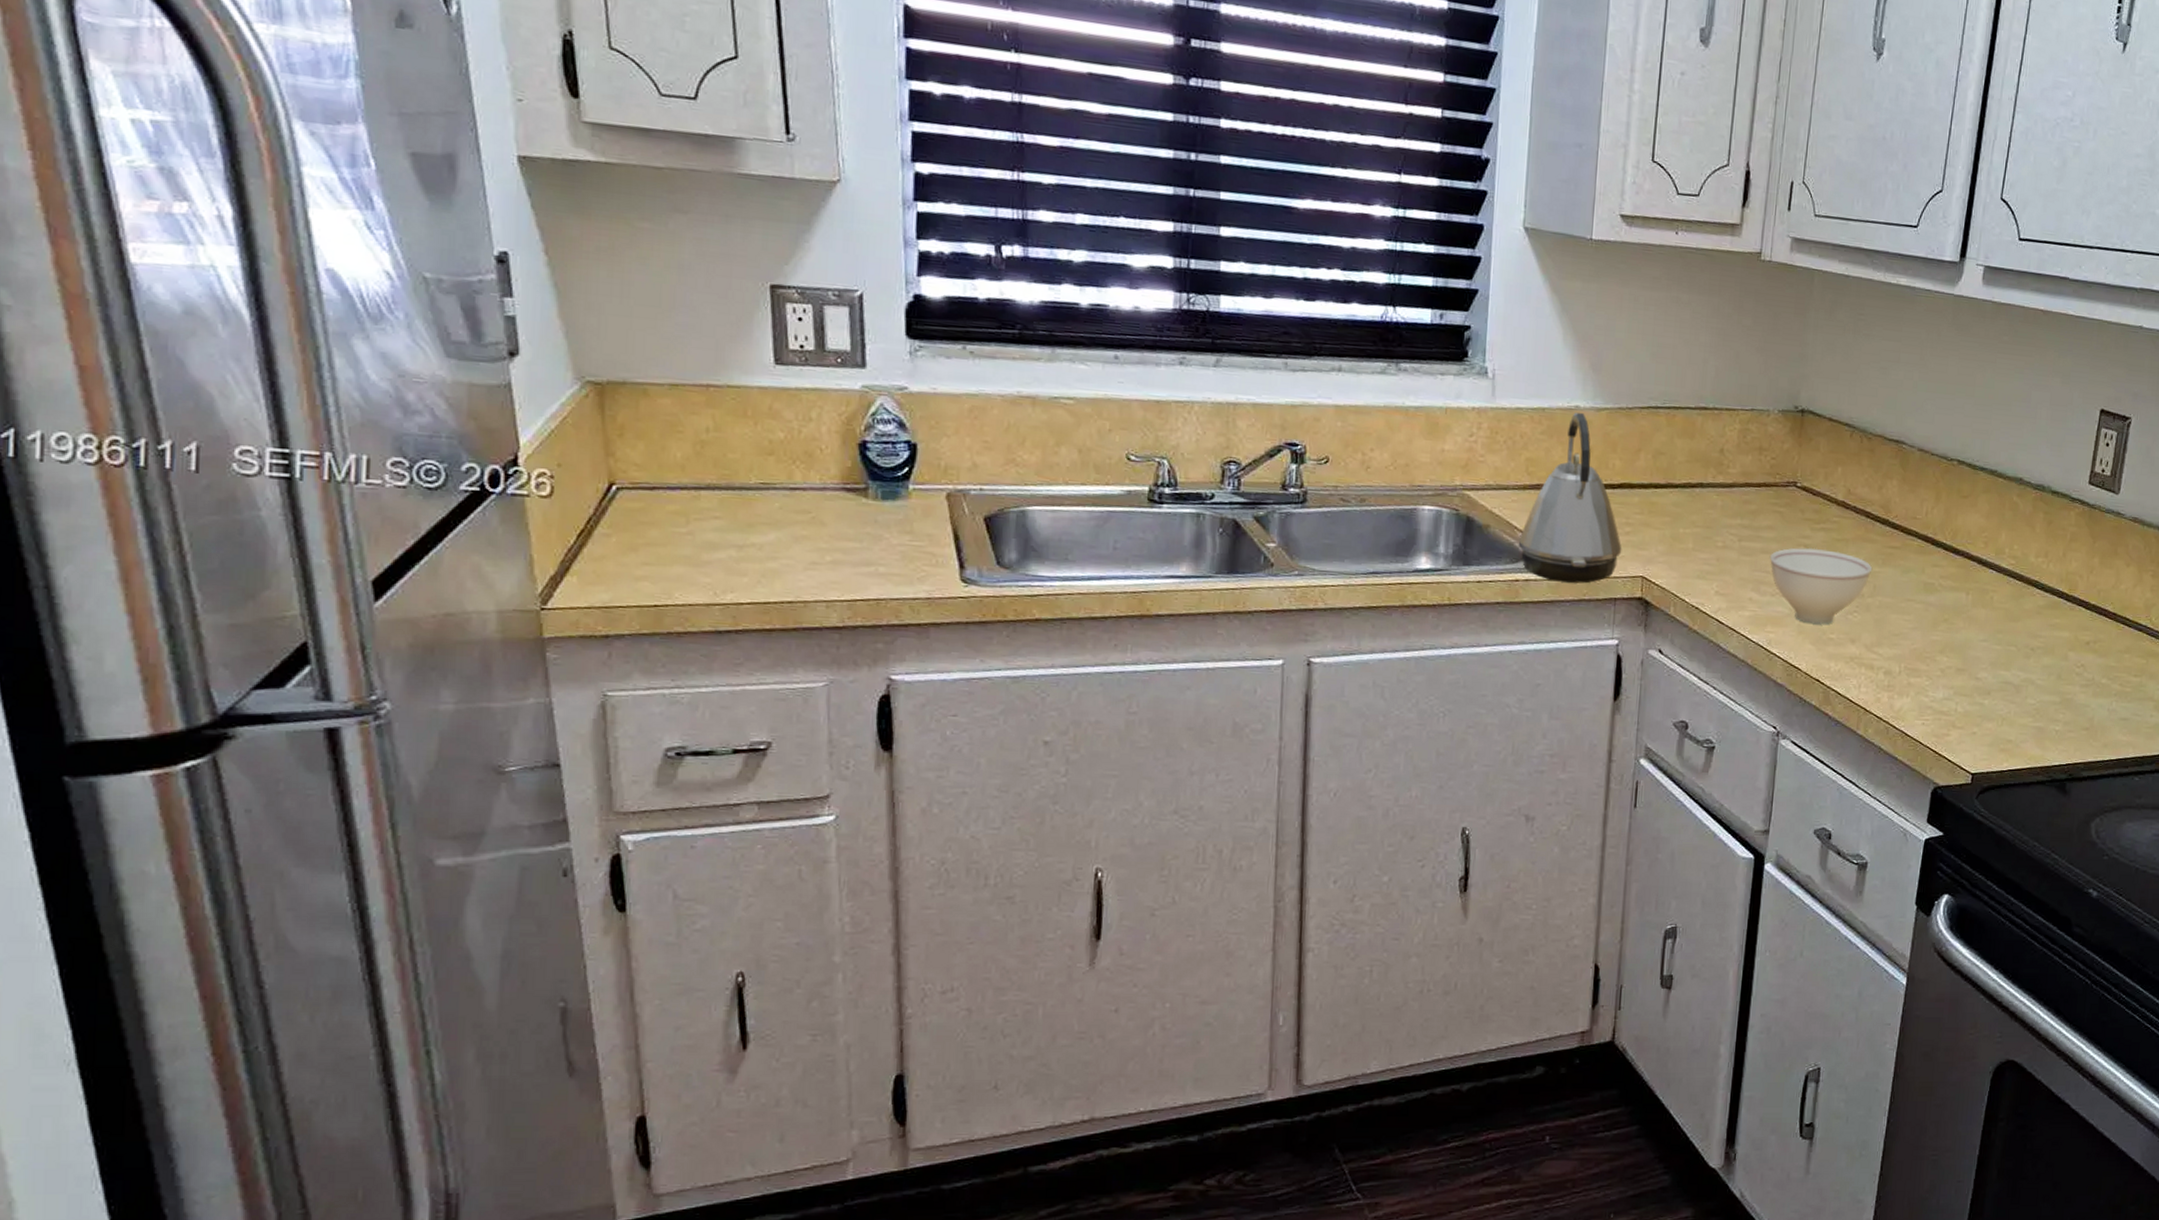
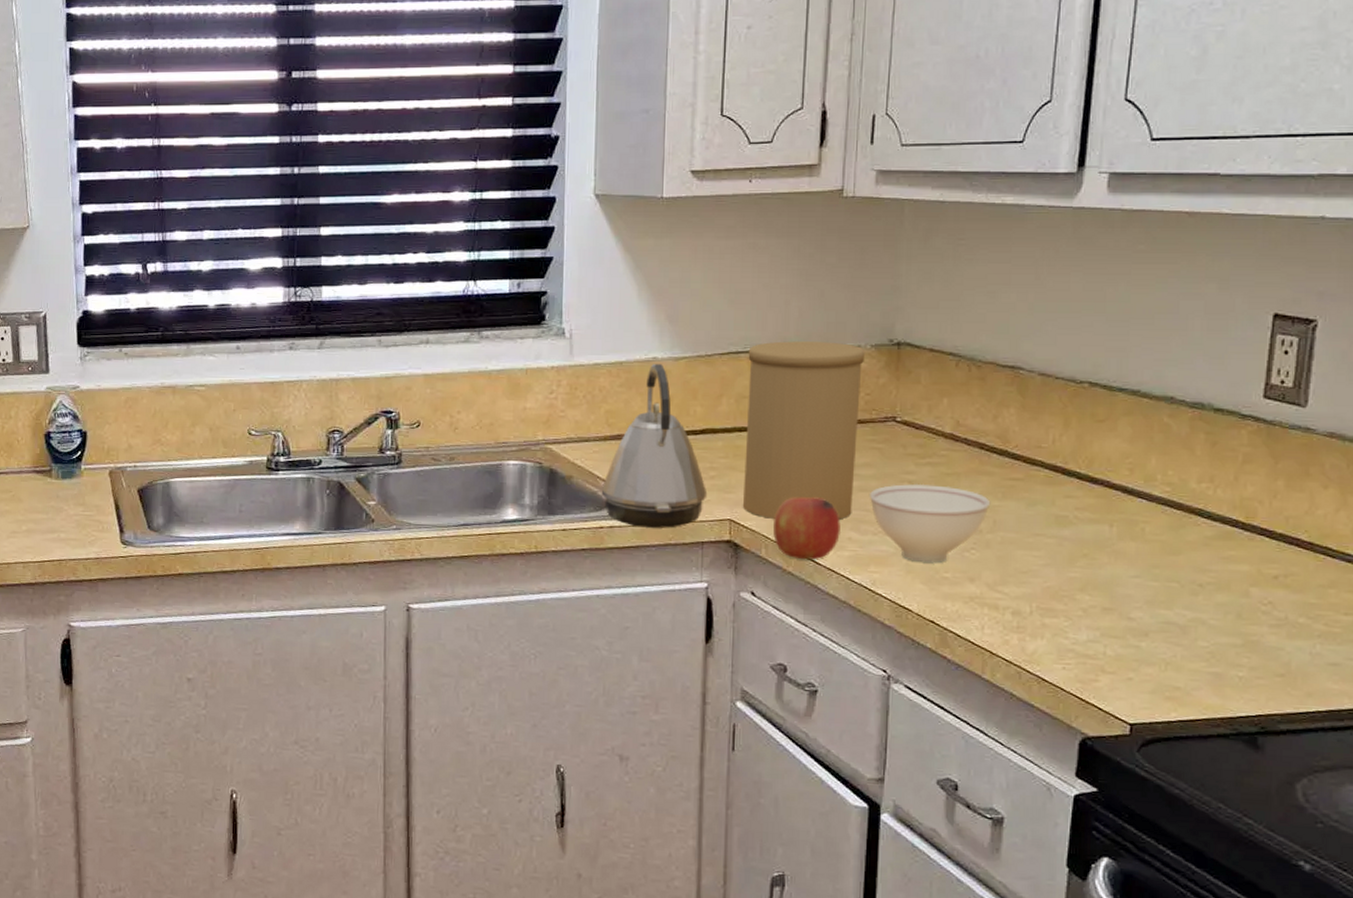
canister: none [1655,399,1774,580] -> present [743,341,866,520]
fruit: none [1682,556,1744,619] -> present [773,497,842,560]

